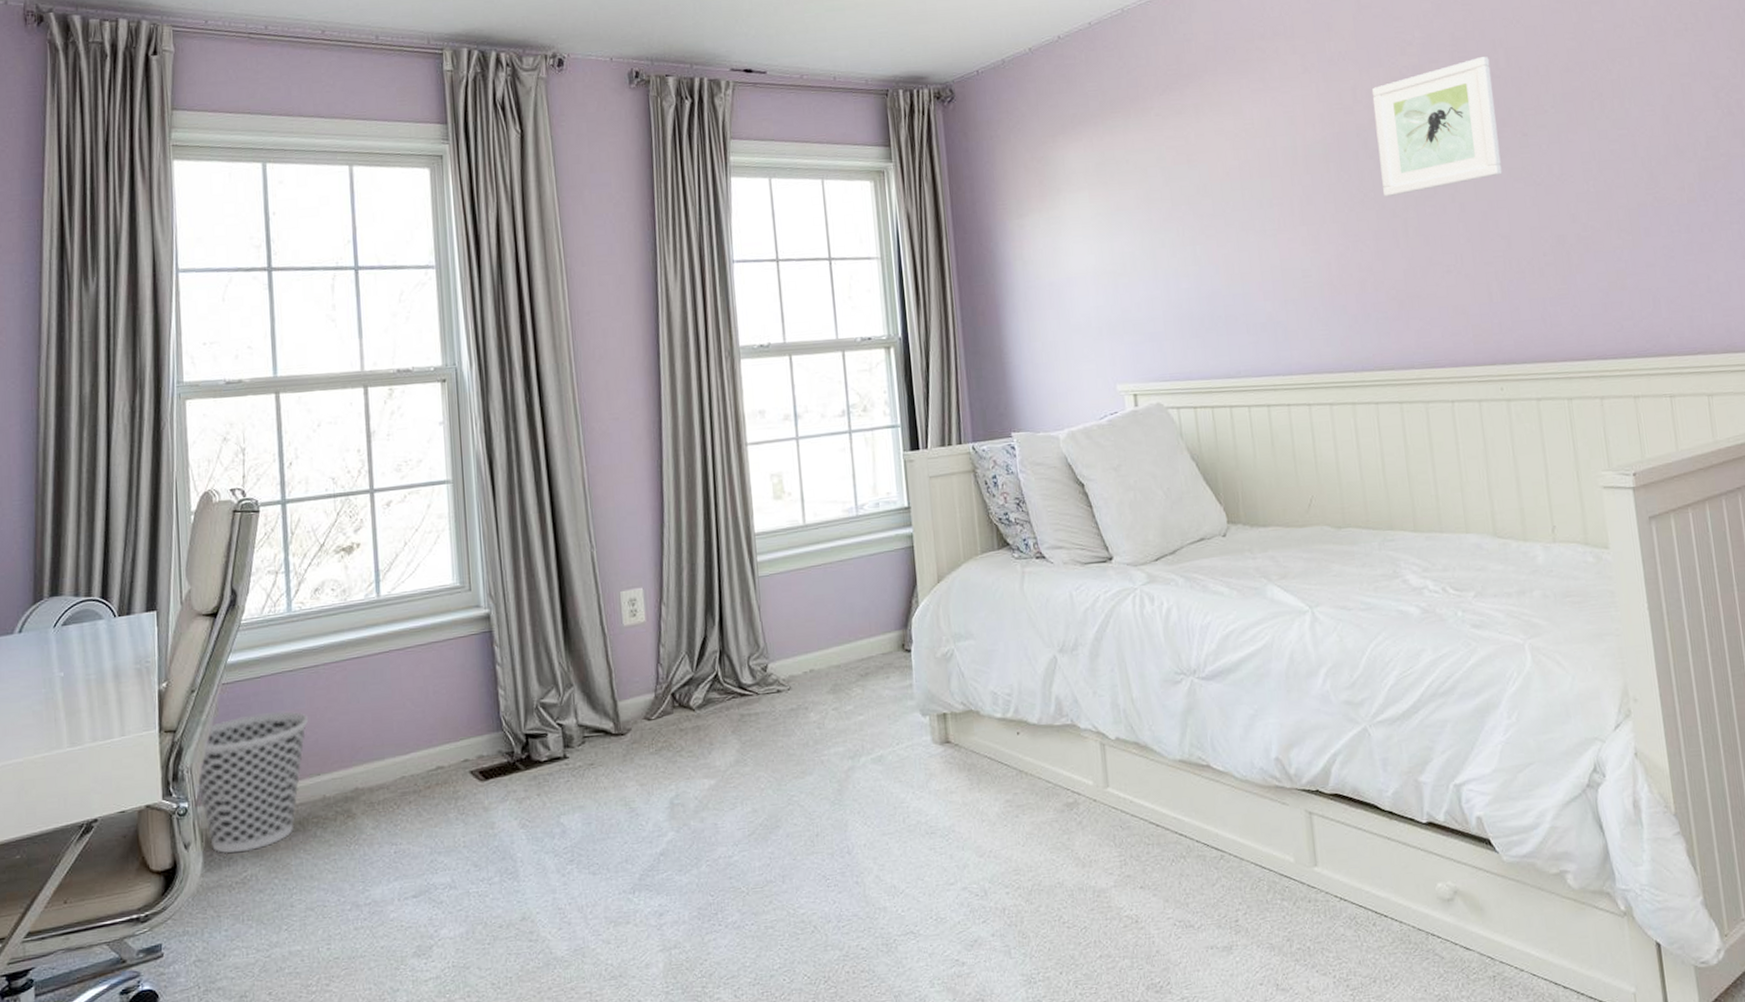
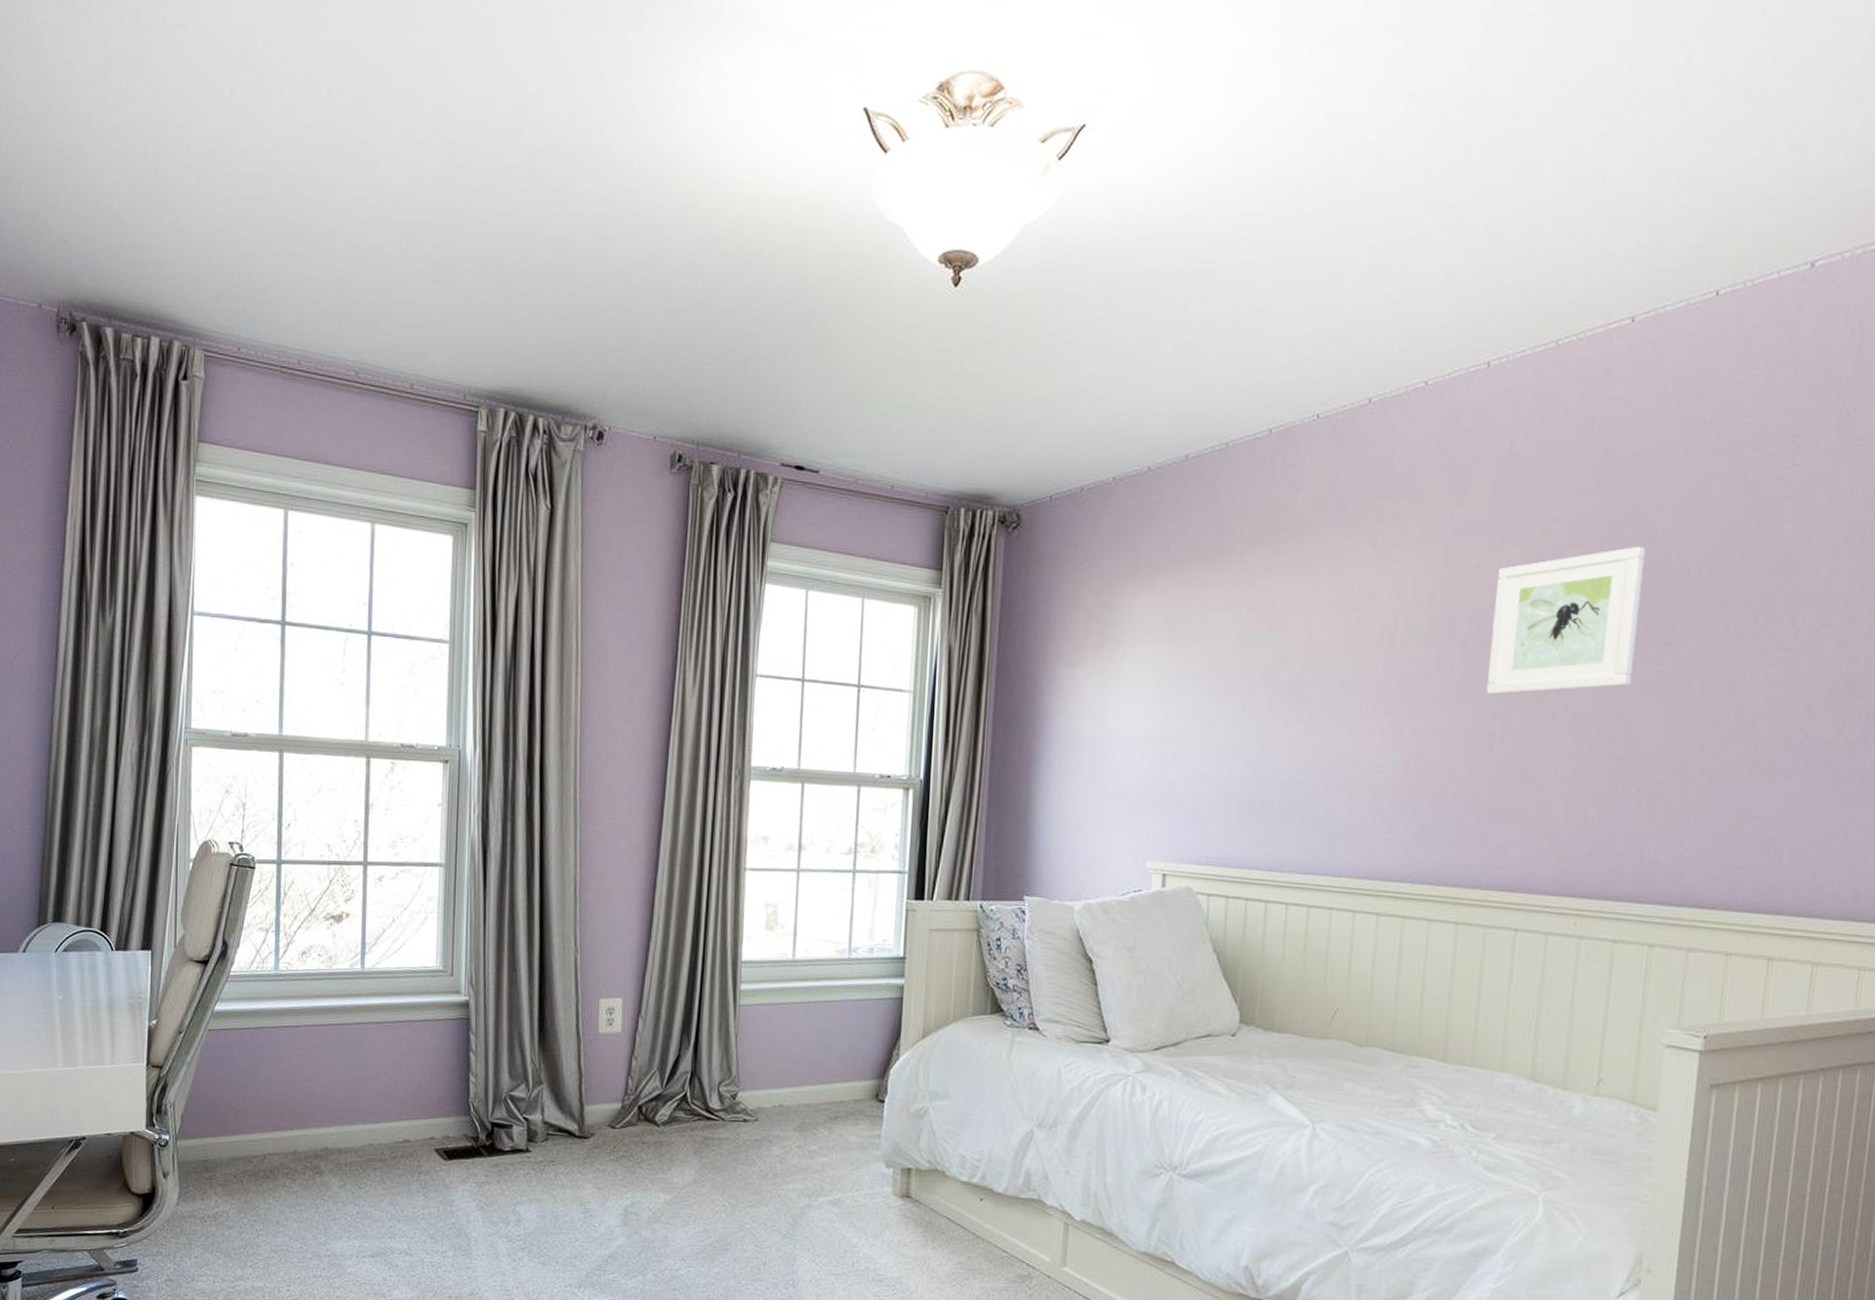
wastebasket: present [198,711,309,854] -> none [179,1063,287,1190]

